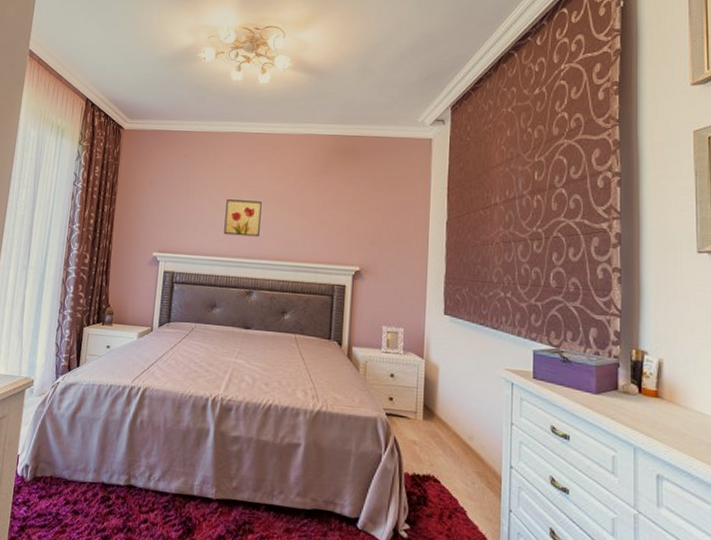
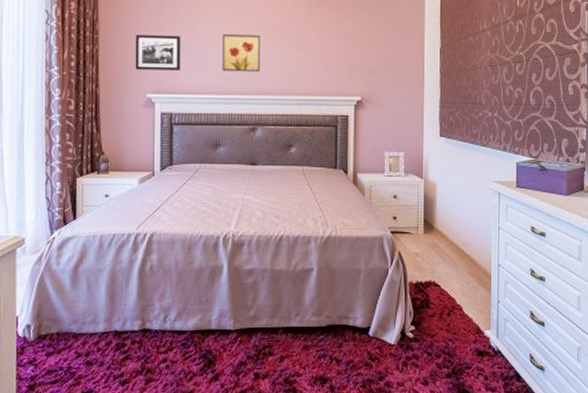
picture frame: none [145,197,188,232] -> present [135,35,181,71]

